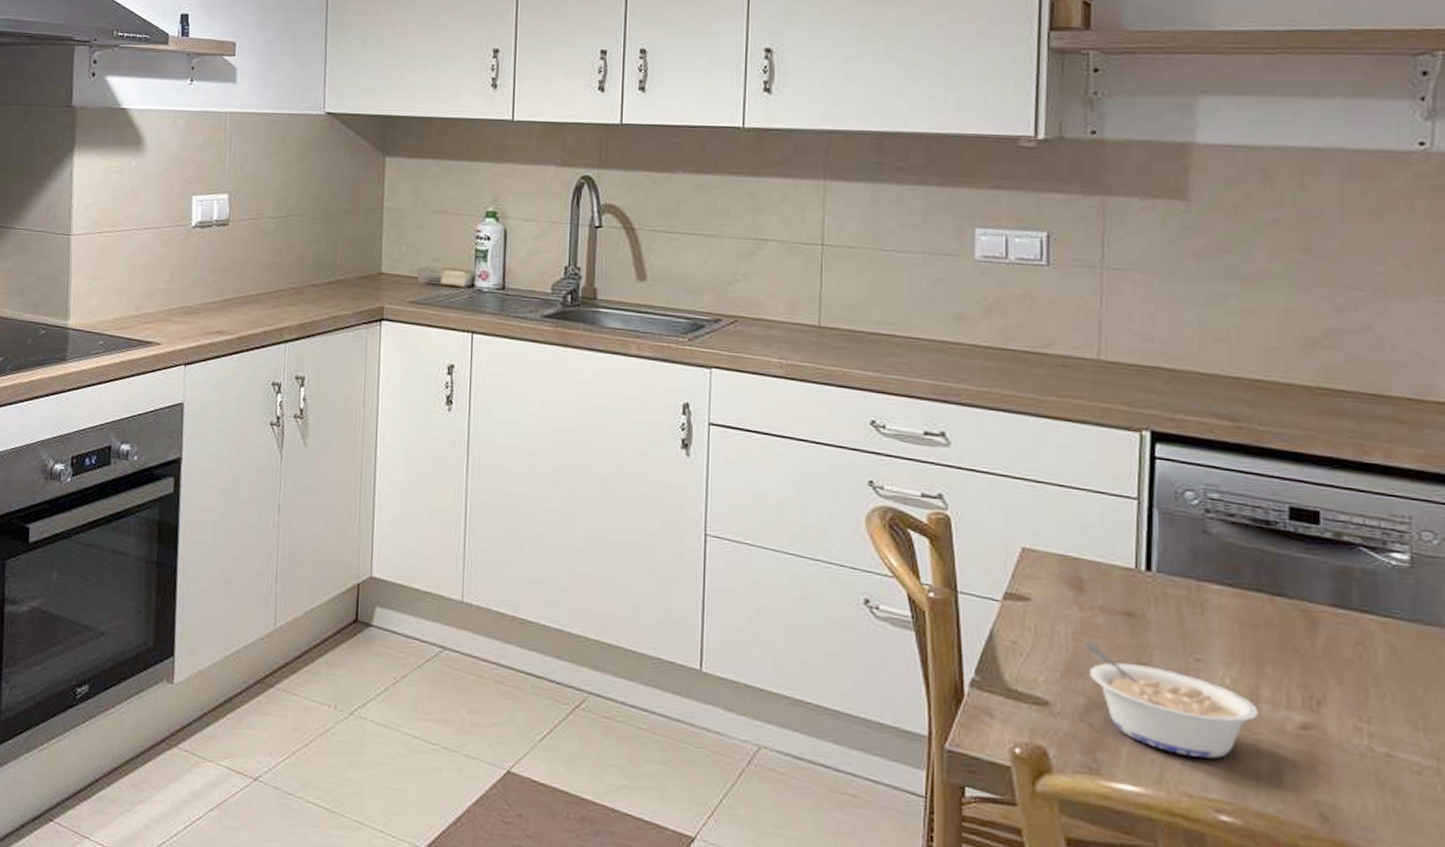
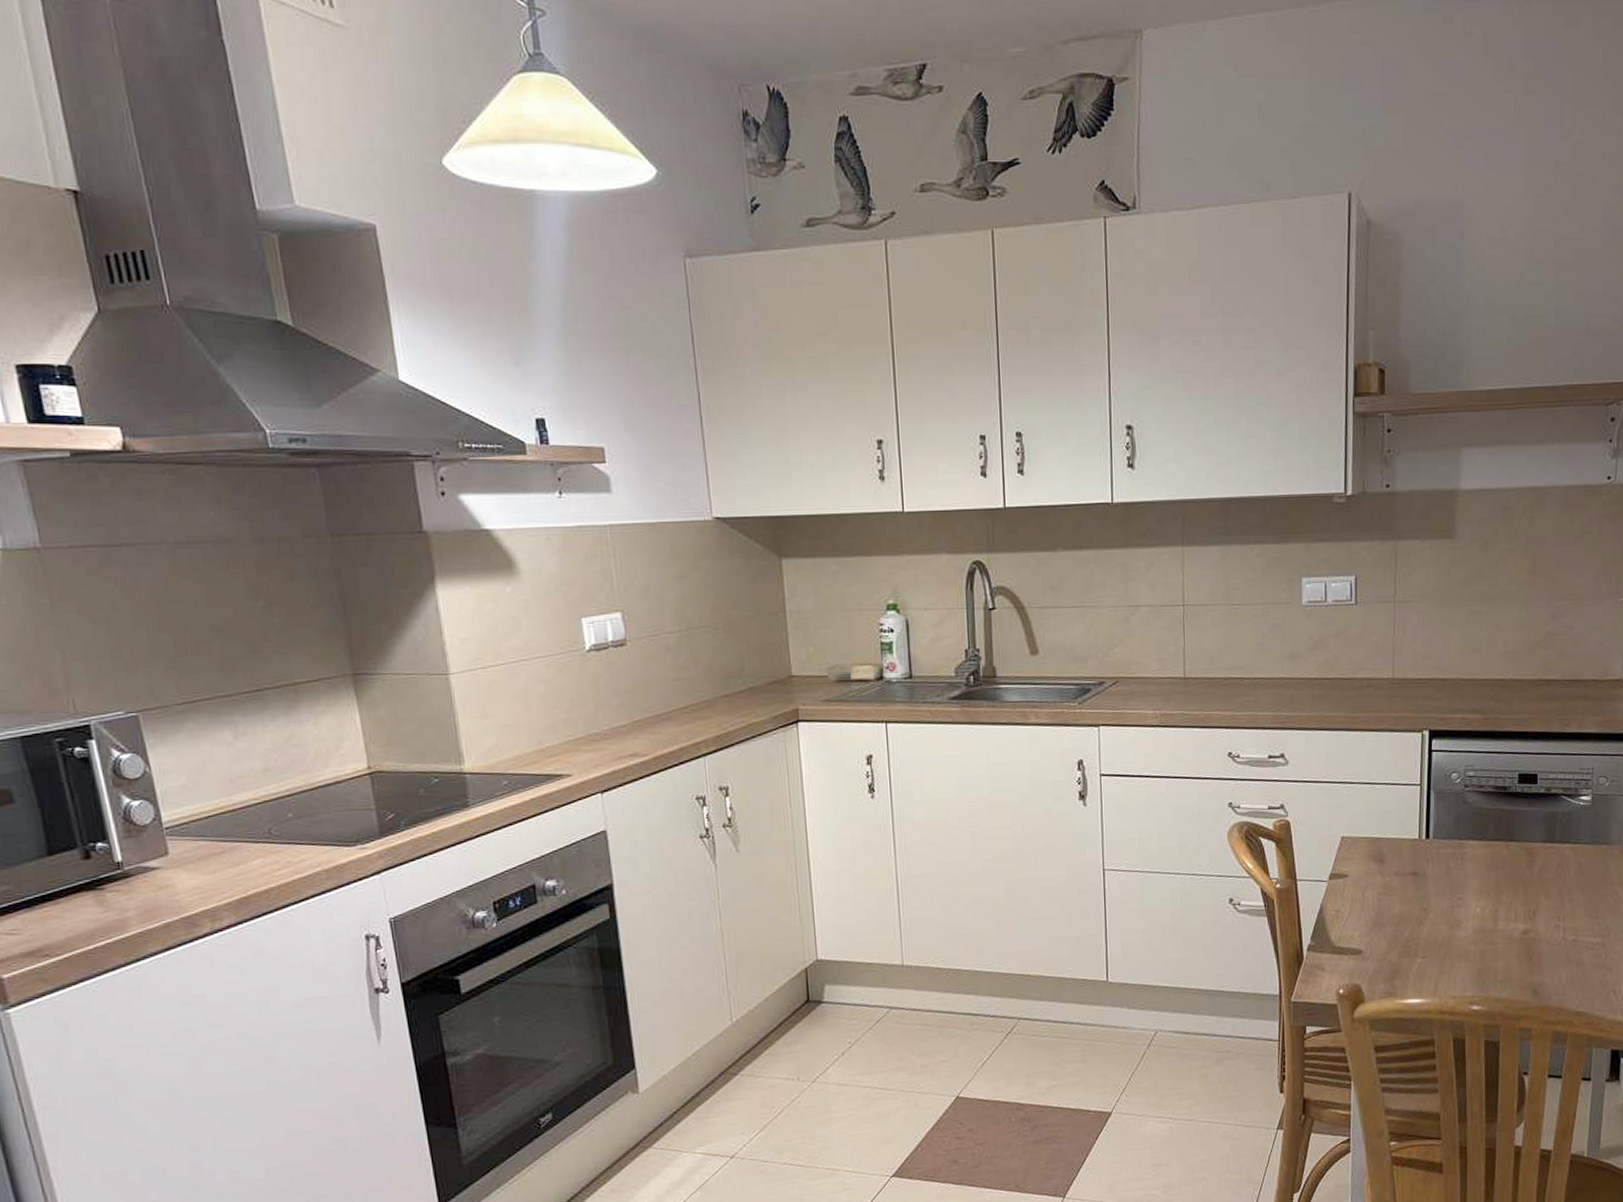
legume: present [1085,642,1258,759] -> none [1385,900,1497,970]

